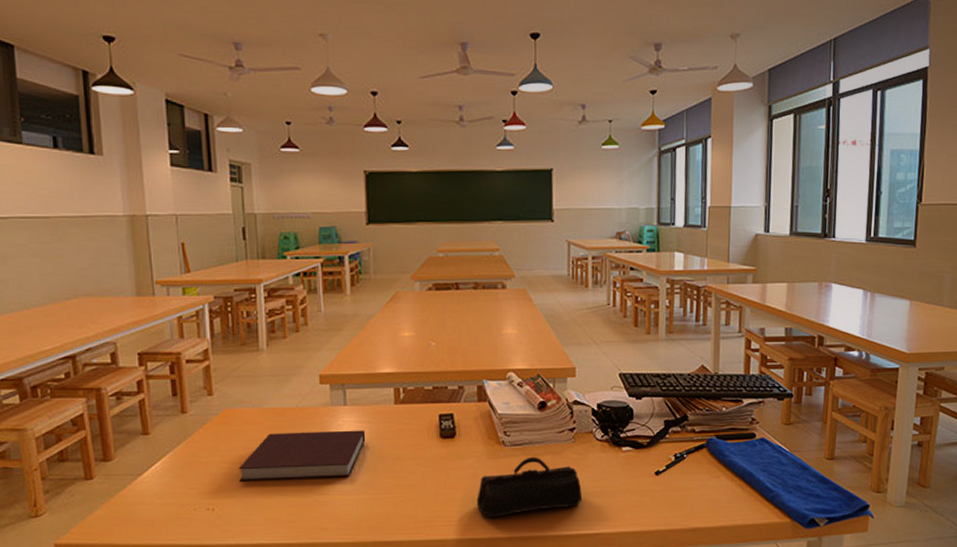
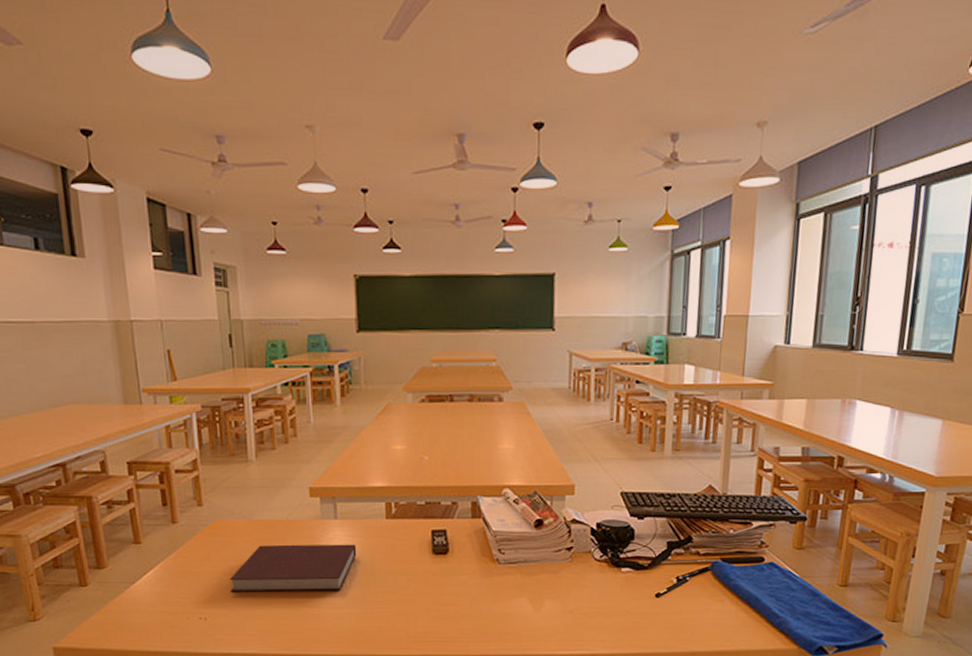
pencil case: present [476,456,583,518] -> none [469,575,579,636]

